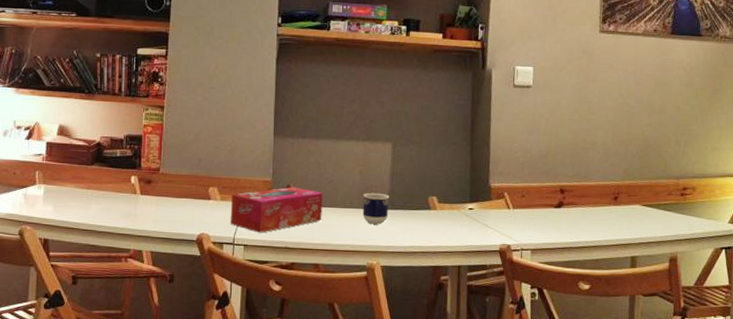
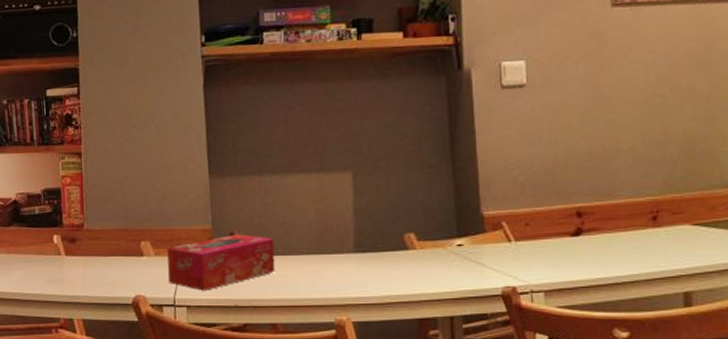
cup: present [362,192,390,225] -> none [323,233,356,272]

